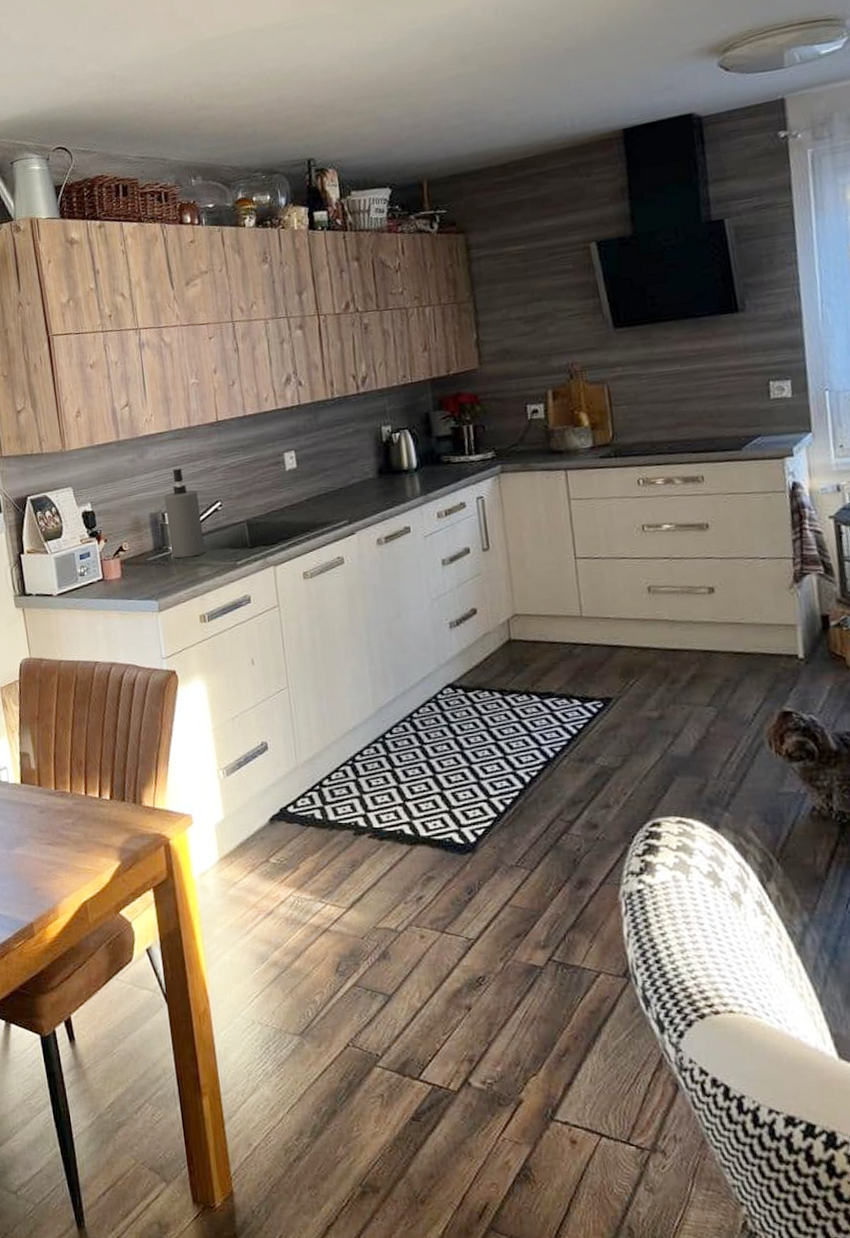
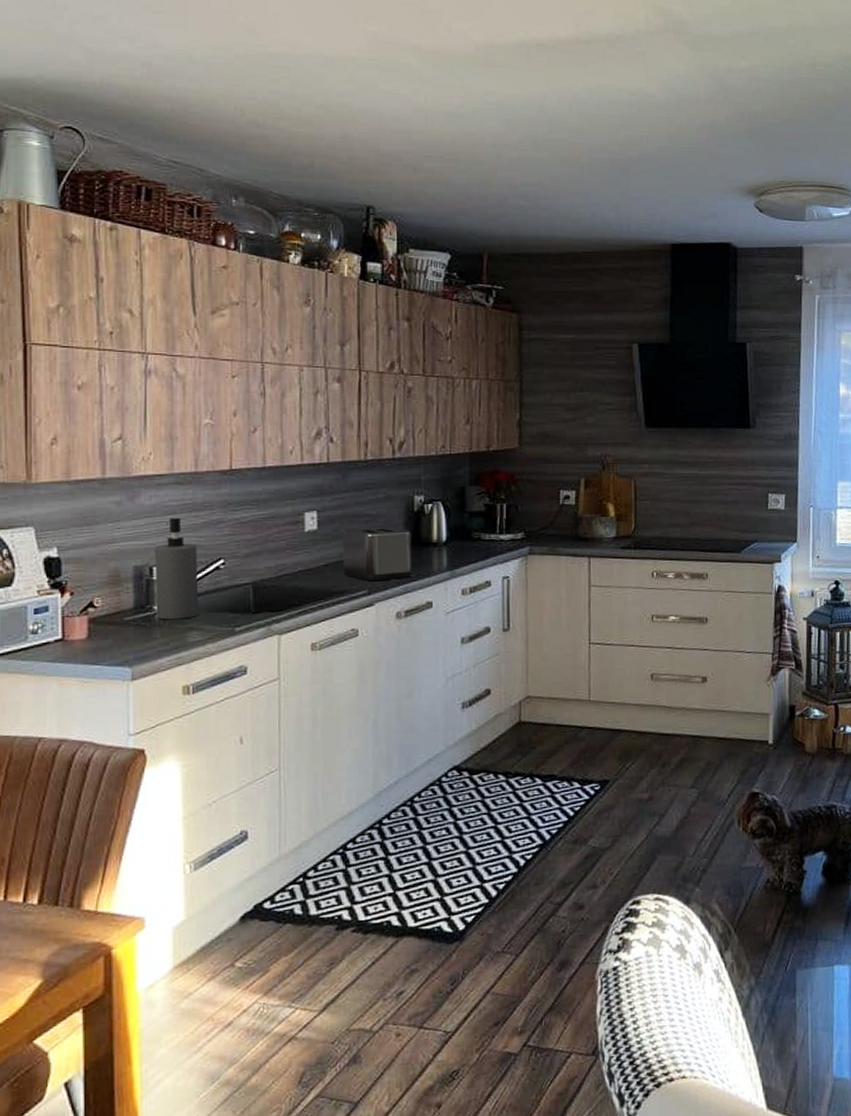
toaster: none [319,458,387,512] -> present [343,526,412,582]

